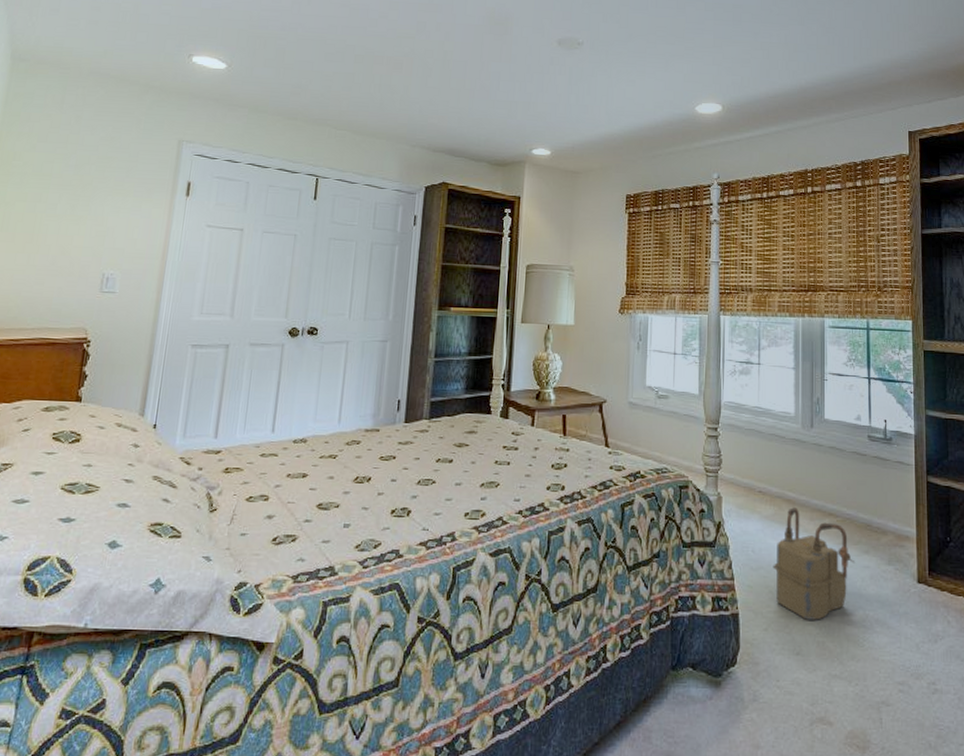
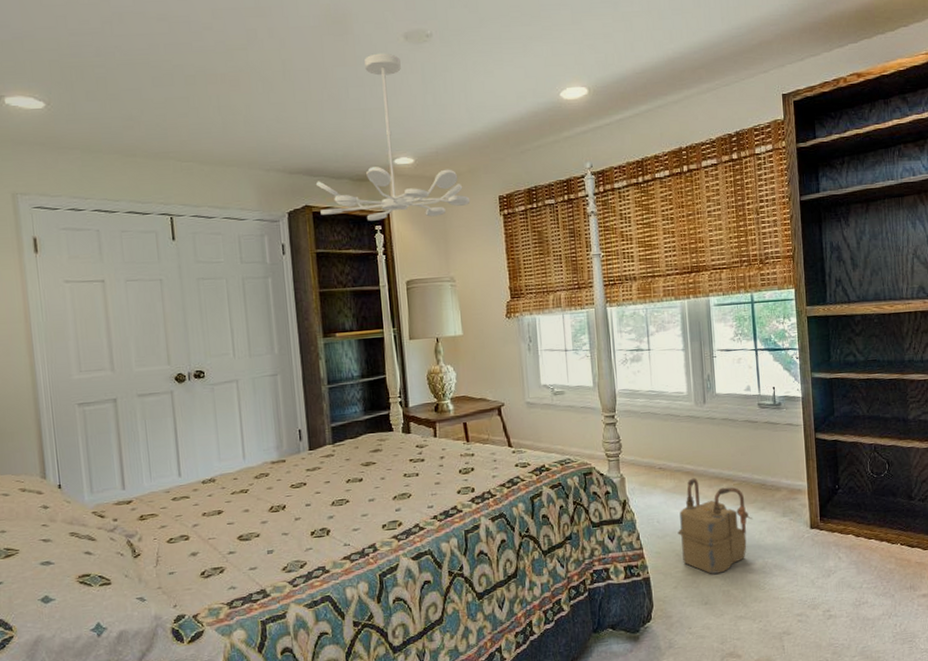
ceiling light: none [455,54,599,207] -> present [315,53,471,221]

